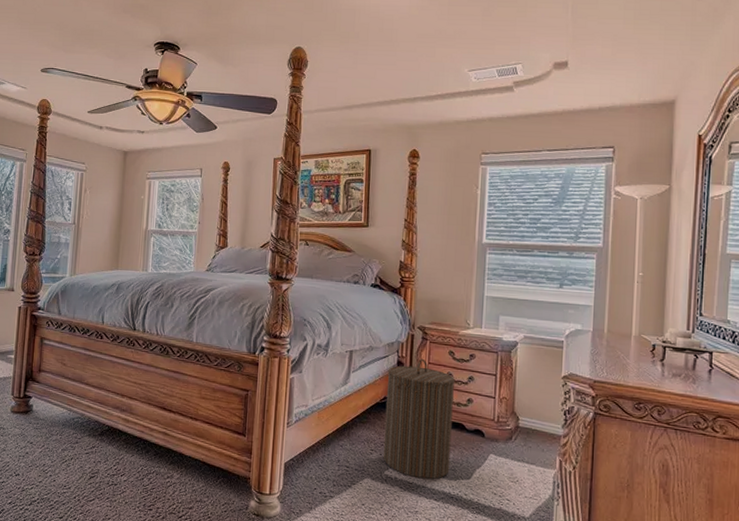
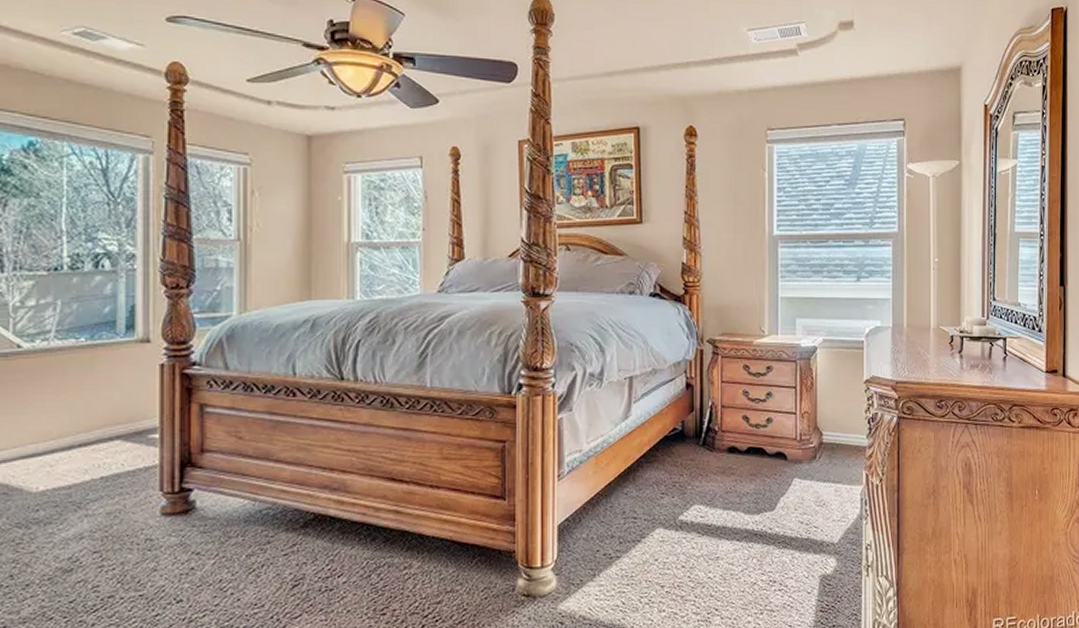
laundry hamper: present [383,358,456,480] -> none [675,377,752,519]

